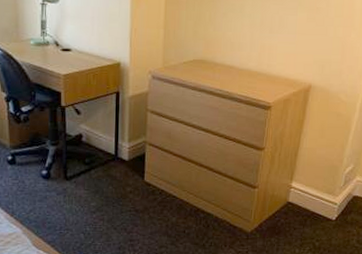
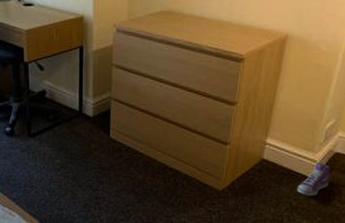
sneaker: none [319,205,349,237] -> present [297,162,330,196]

